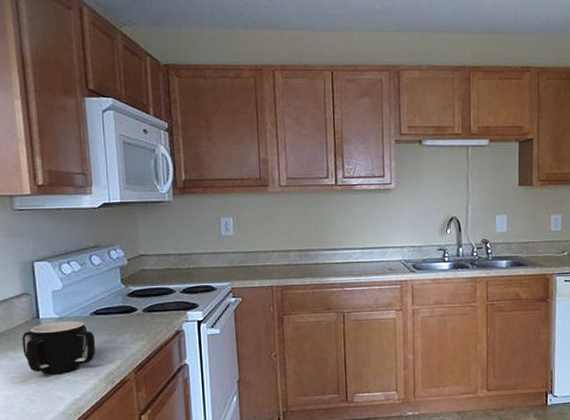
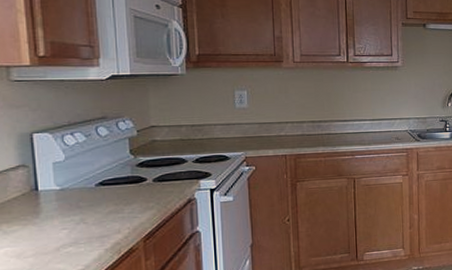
mug: present [22,321,95,375] -> none [17,192,101,247]

